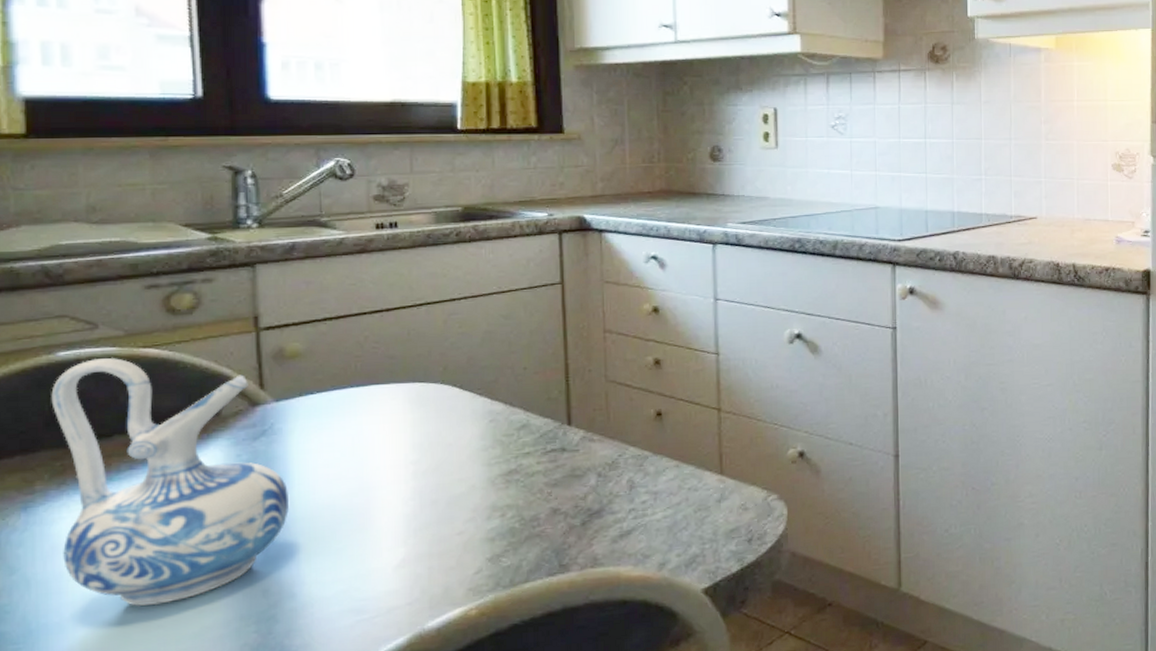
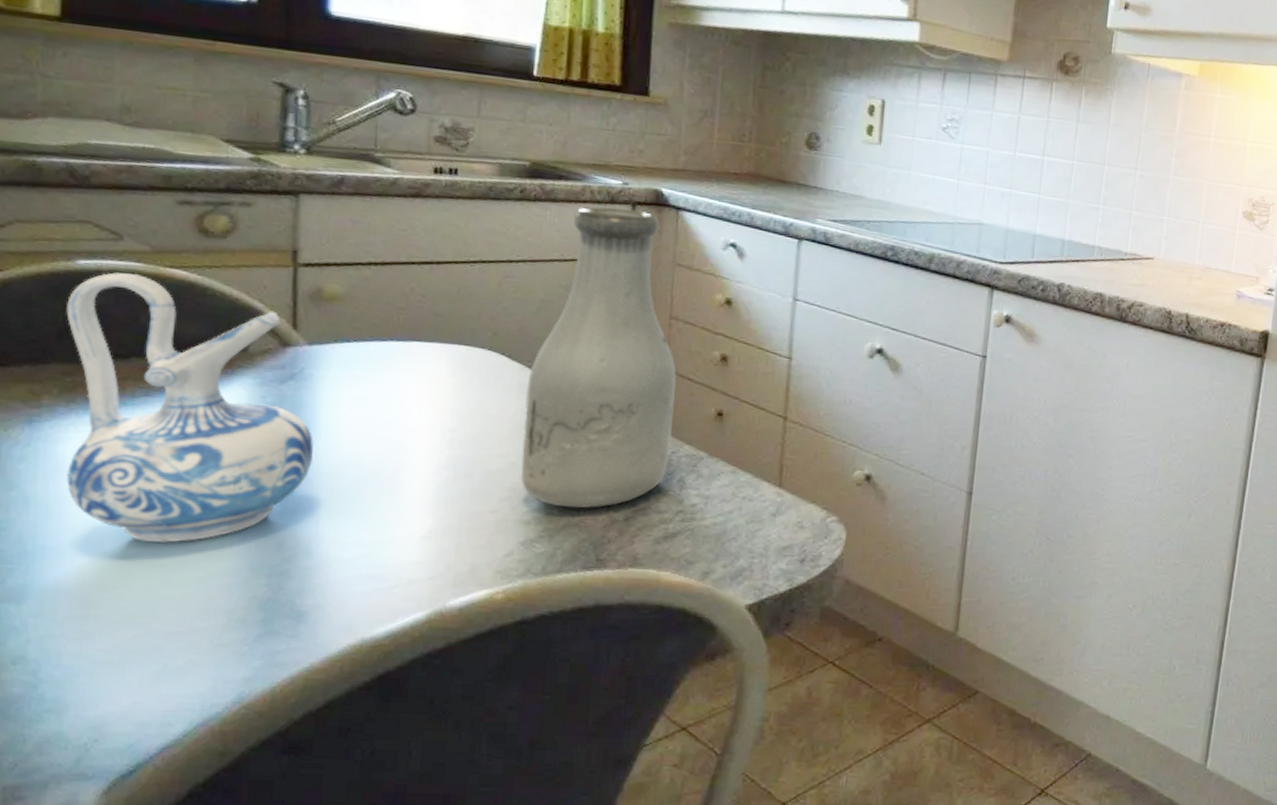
bottle: none [479,237,618,521] -> present [521,207,676,509]

